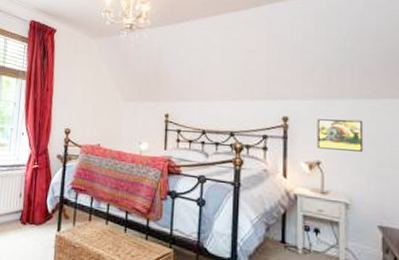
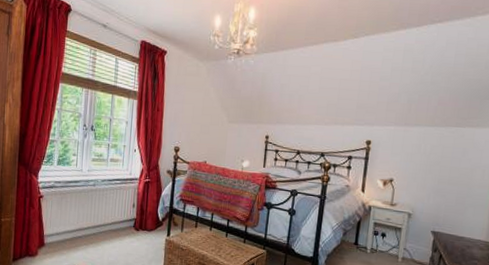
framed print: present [316,119,364,152] -> none [391,143,432,172]

